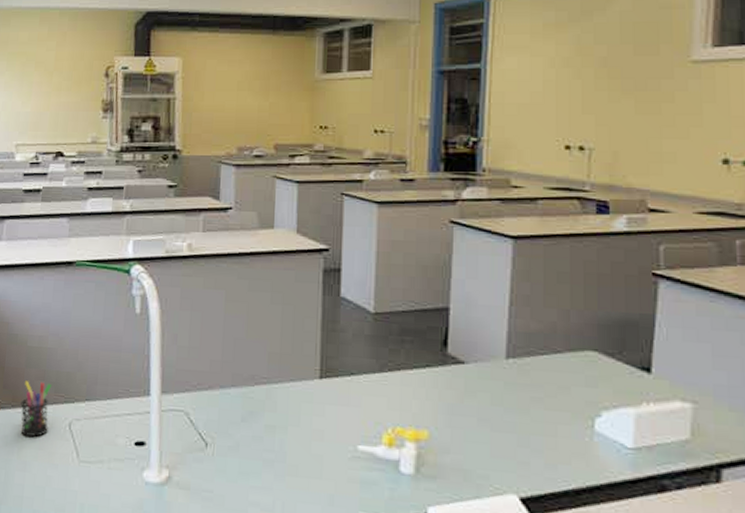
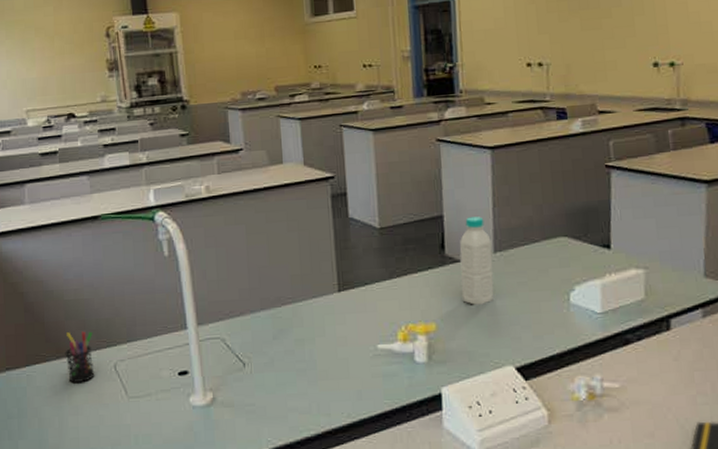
plastic bottle: none [462,314,504,417] -> present [459,216,494,305]

